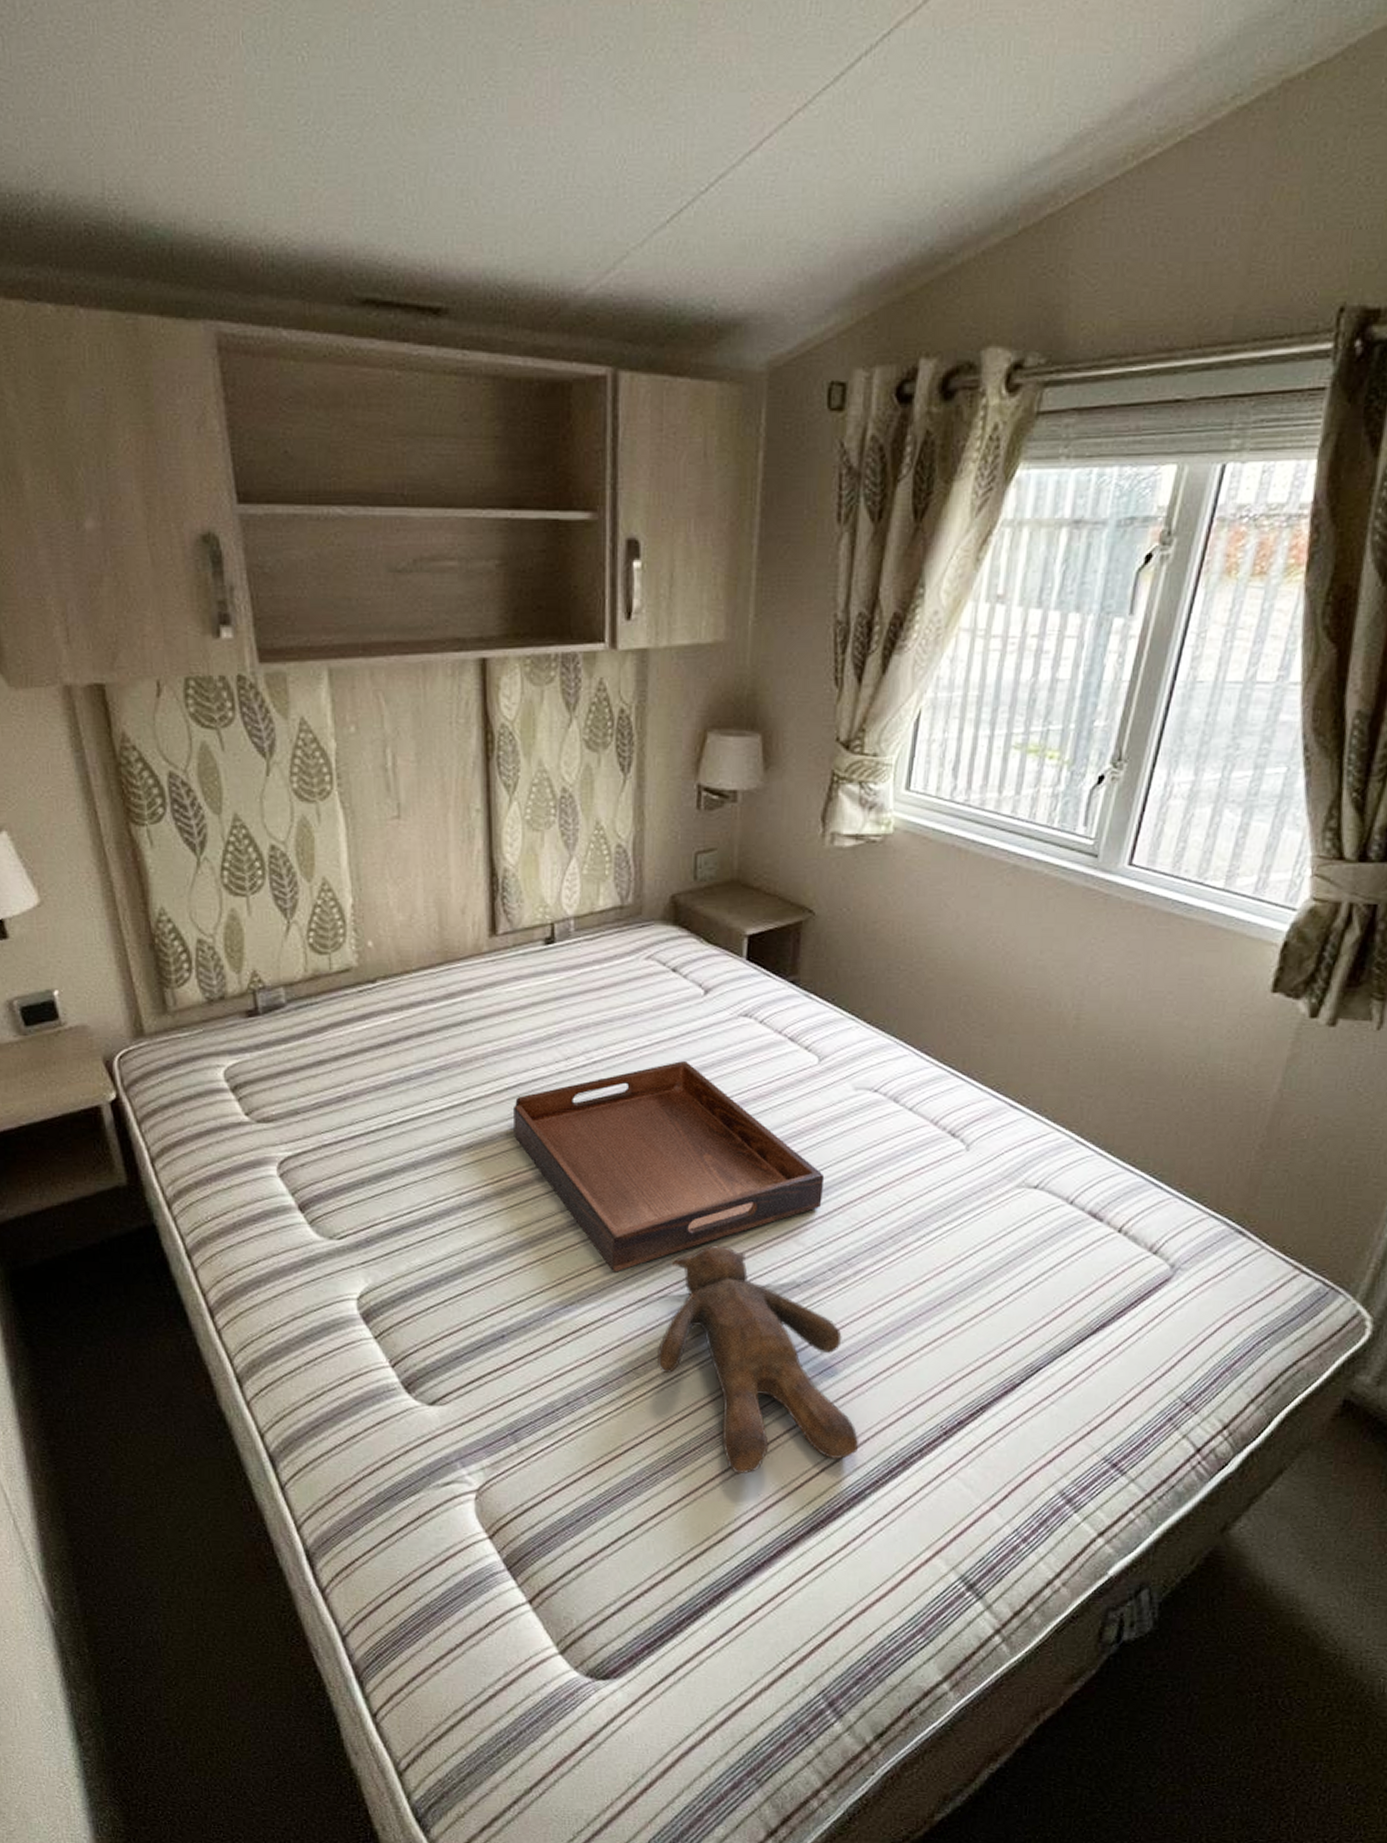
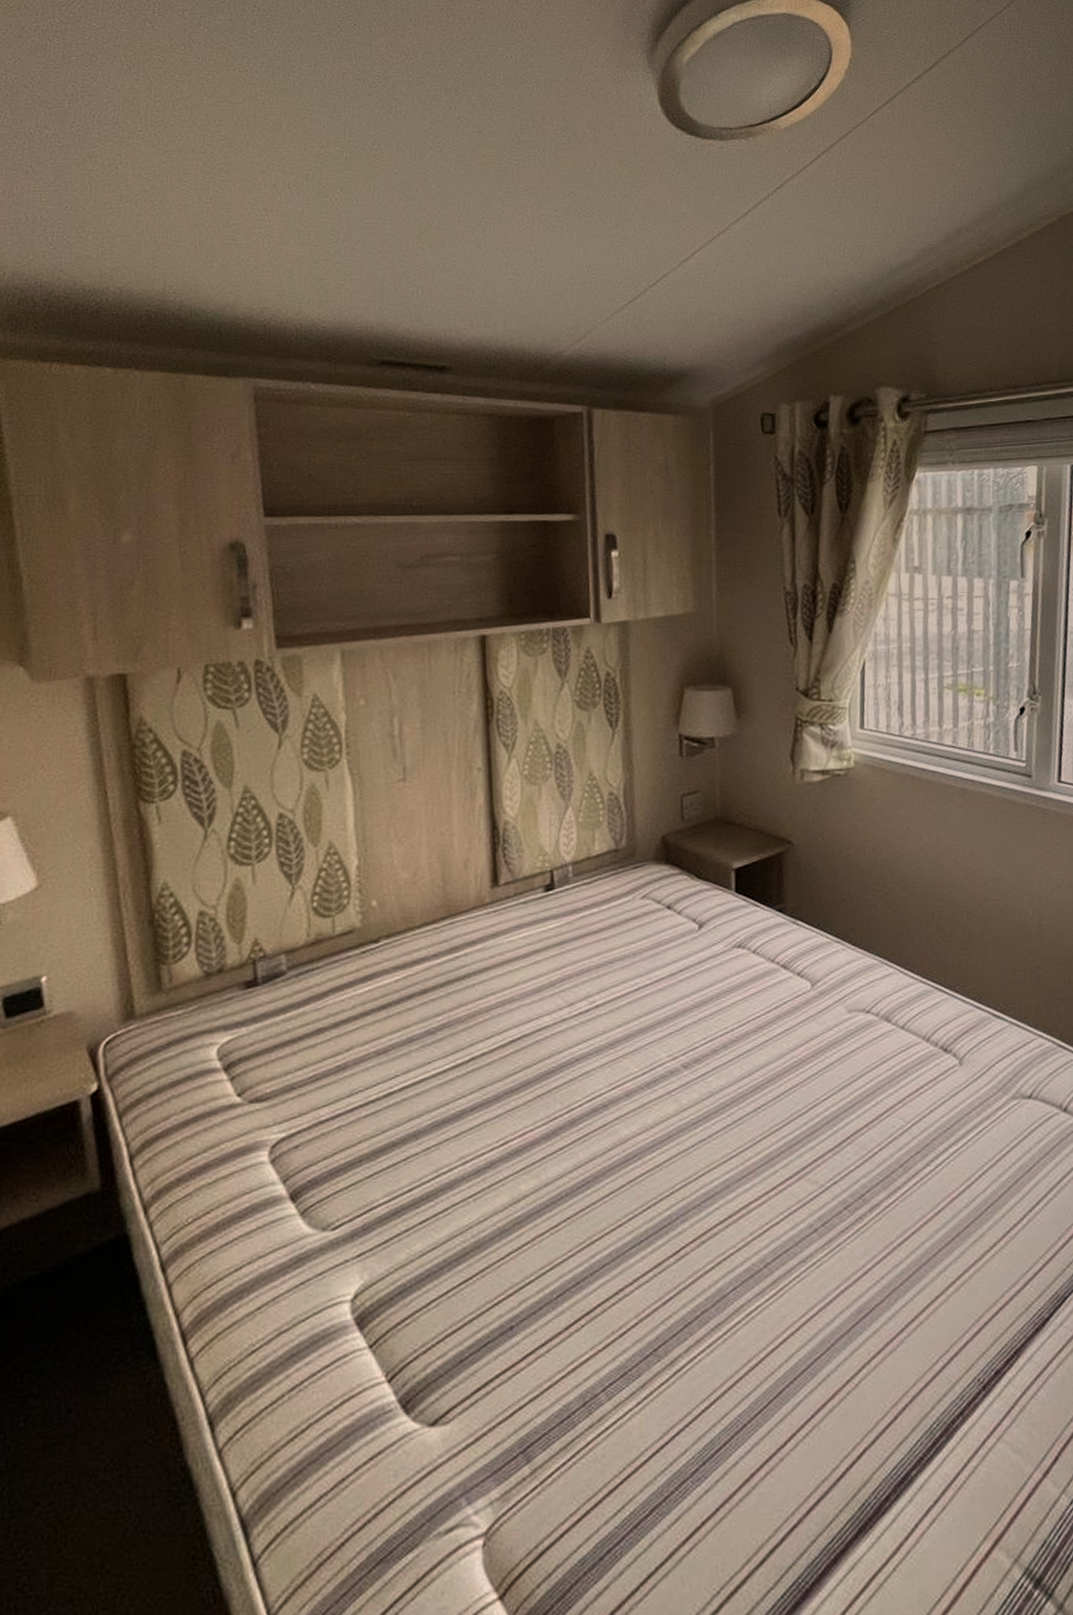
serving tray: present [512,1061,825,1273] -> none [517,998,830,1237]
teddy bear: present [658,1245,859,1474] -> none [678,1192,898,1470]

